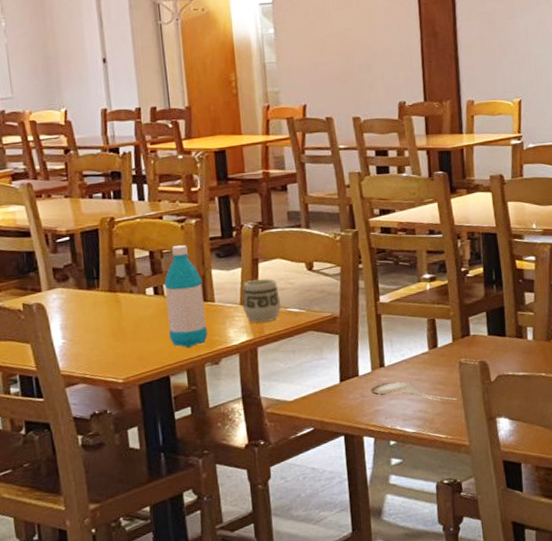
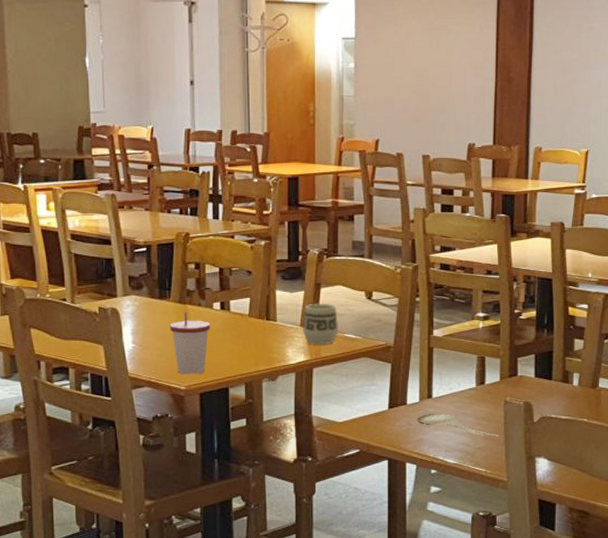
cup: none [100,301,146,367] -> present [169,312,211,375]
water bottle: present [163,245,208,349] -> none [230,265,267,363]

